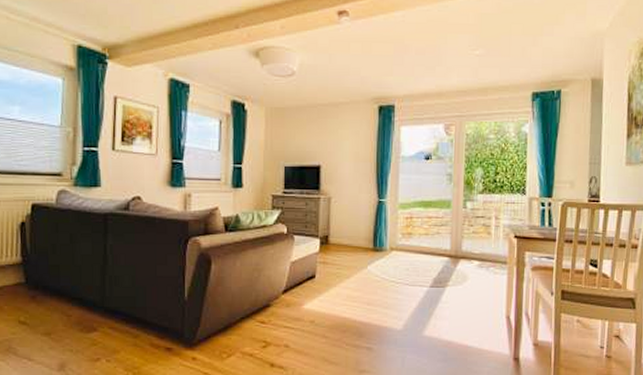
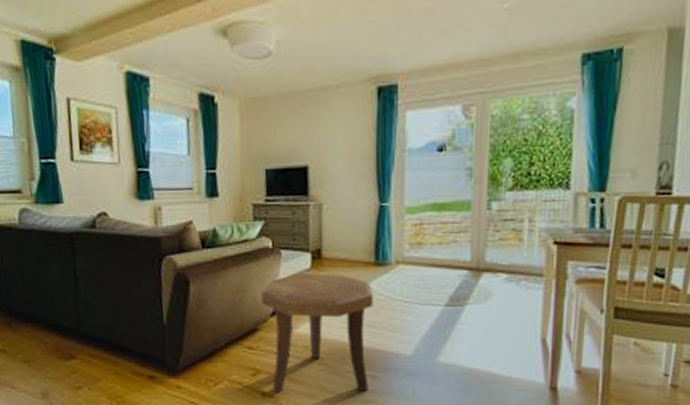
side table: none [275,256,371,364] -> present [261,273,374,393]

